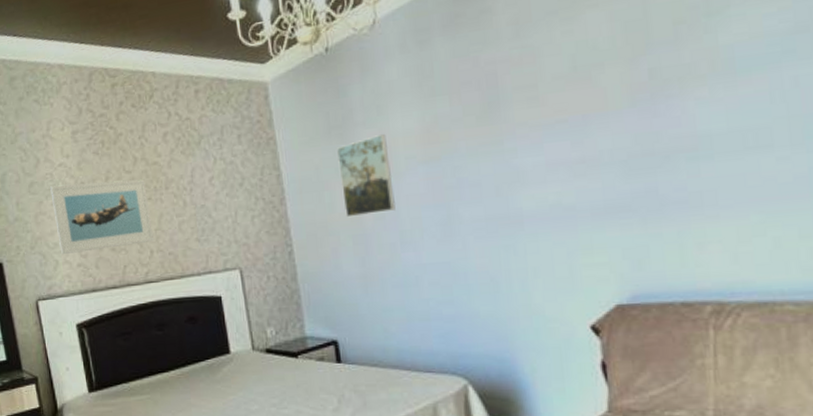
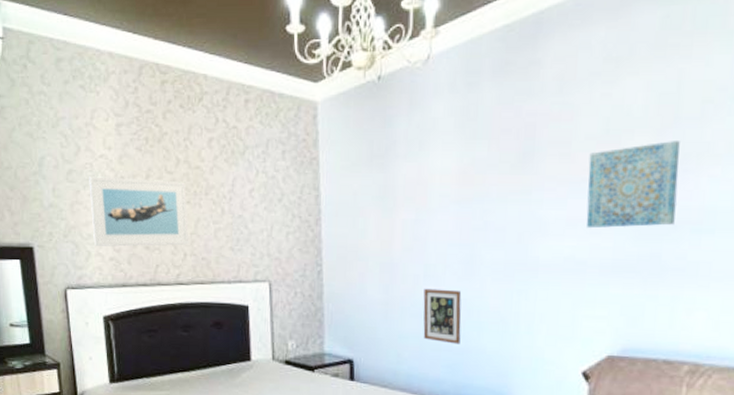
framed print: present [337,134,395,218] -> none [375,170,425,246]
picture frame: none [403,253,450,312] -> present [423,288,462,345]
wall art: none [559,67,666,172] -> present [586,141,680,229]

